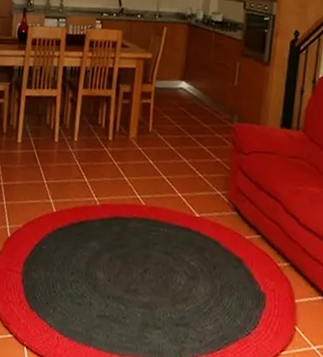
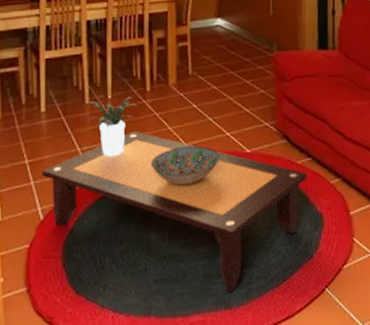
coffee table: none [12,175,254,346] -> present [41,131,307,292]
potted plant: none [50,140,102,195] -> present [80,96,141,157]
decorative bowl: none [105,197,169,235] -> present [151,146,220,185]

